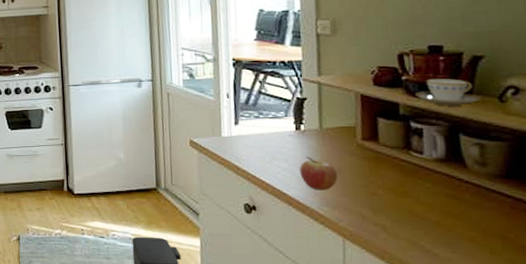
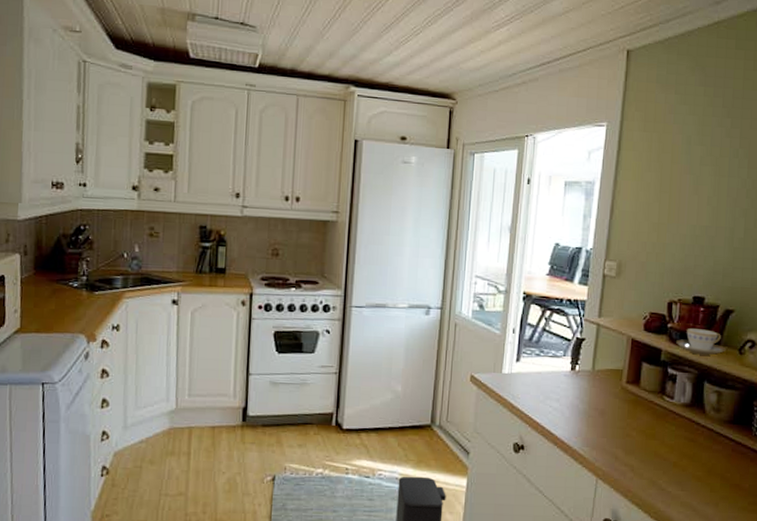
fruit: present [299,156,338,191] -> none [568,397,601,431]

